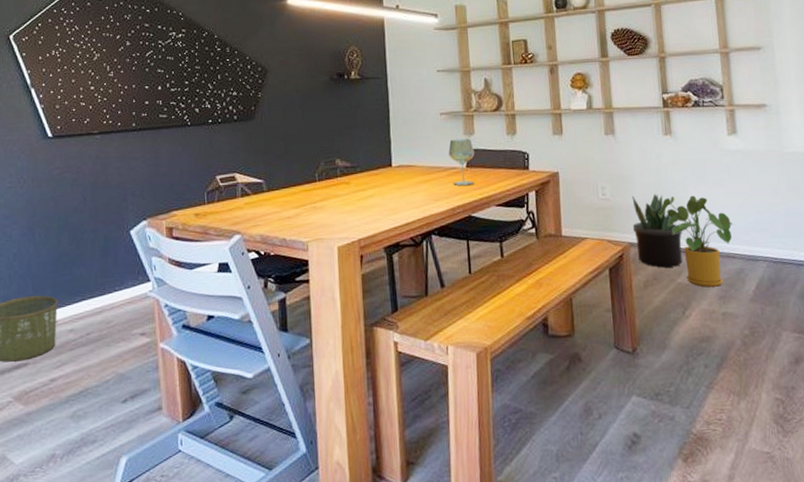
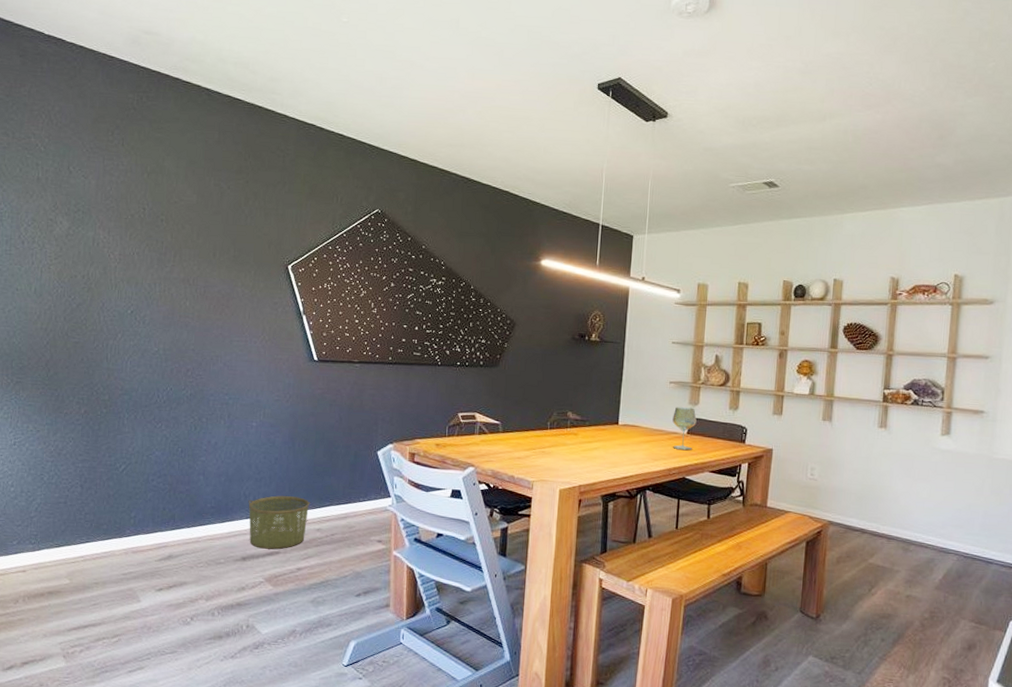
planter: present [632,194,683,268] -> none [834,479,881,549]
house plant: present [659,195,734,287] -> none [861,485,932,572]

